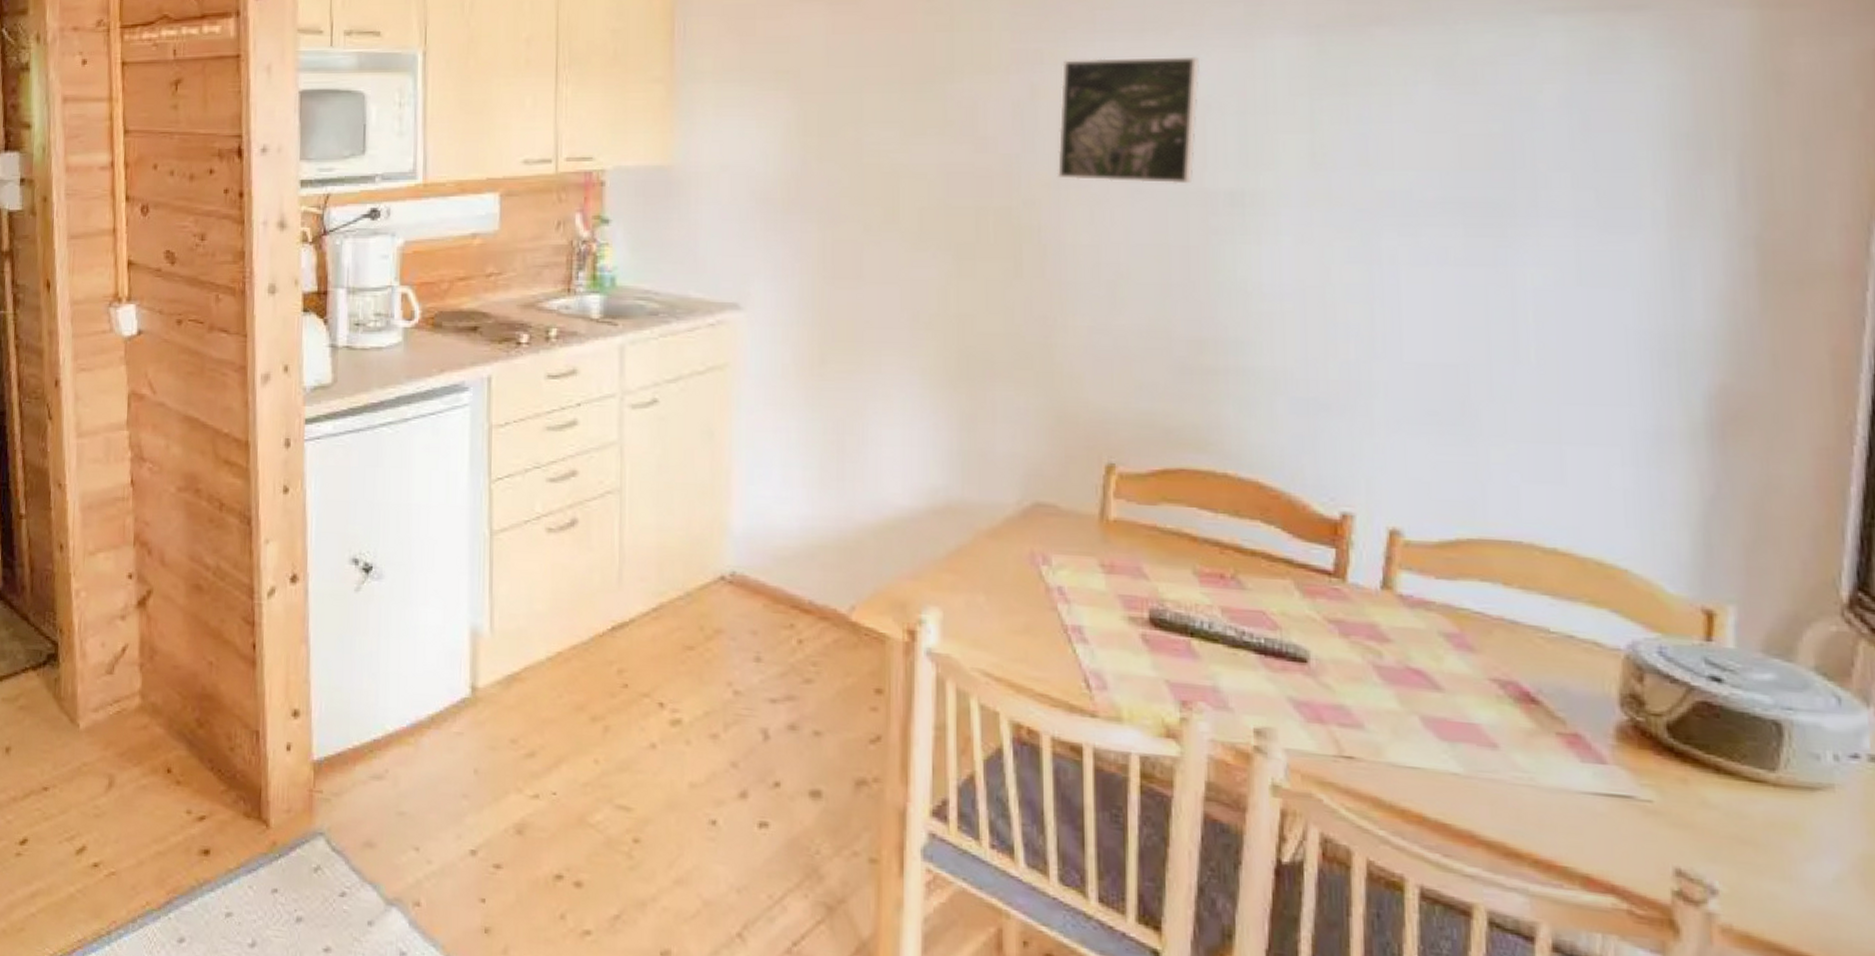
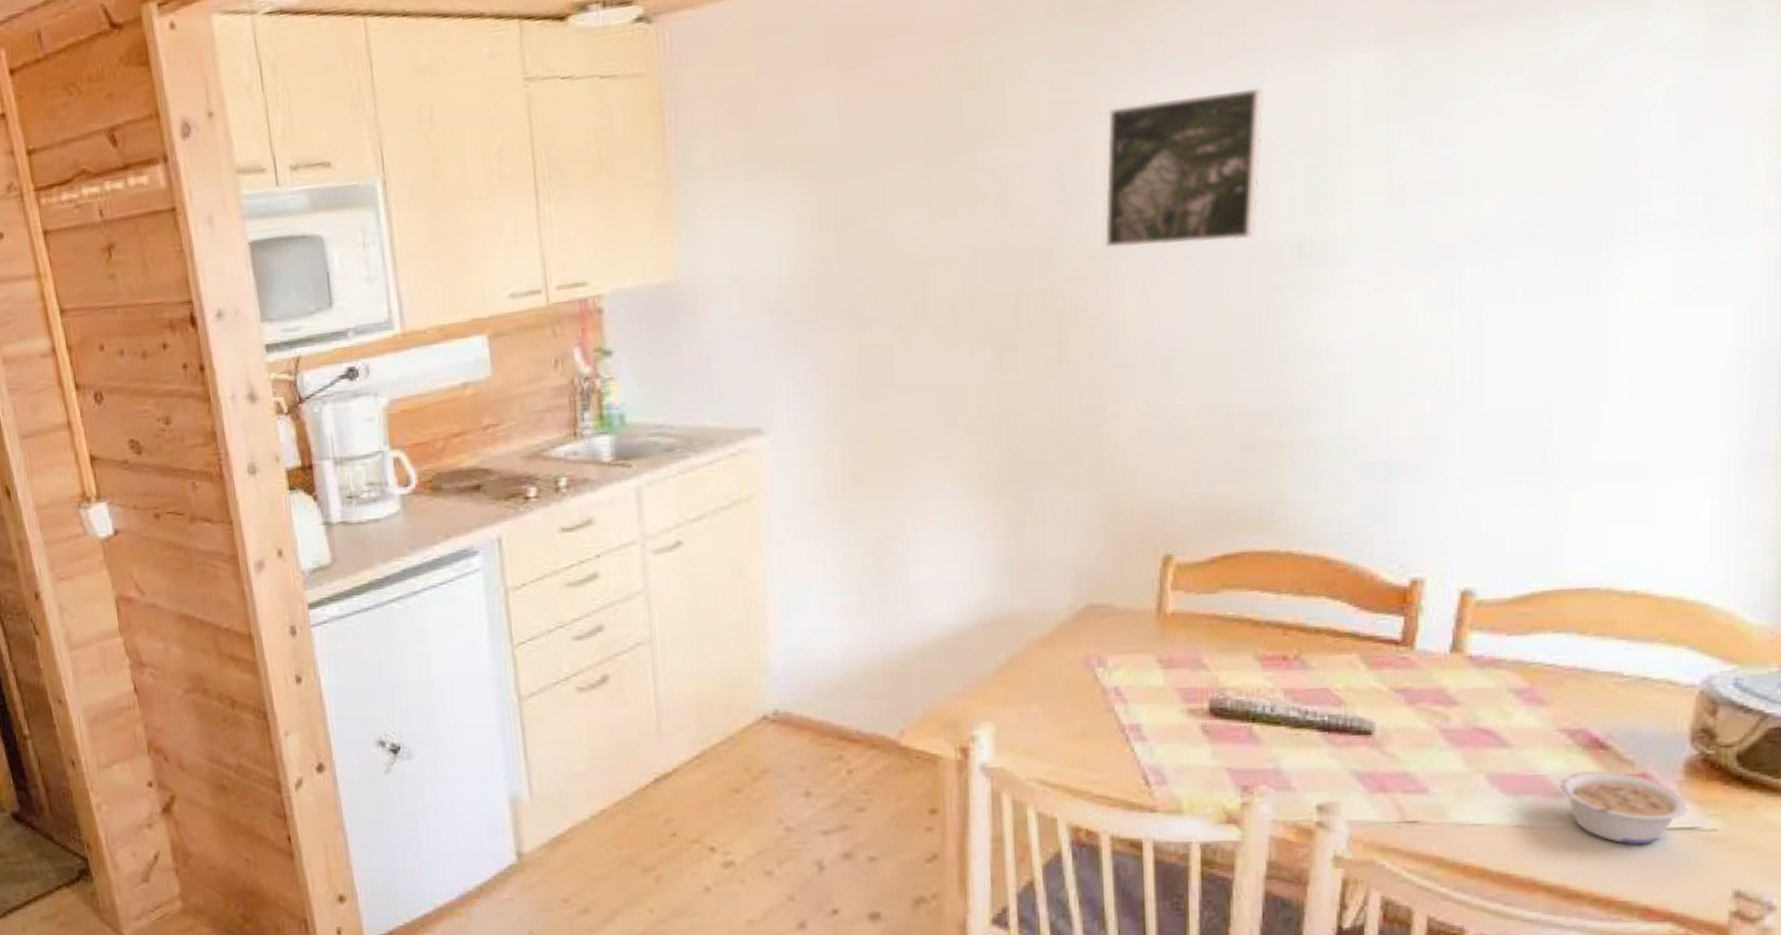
legume: none [1494,724,1623,809] -> present [1560,771,1689,846]

